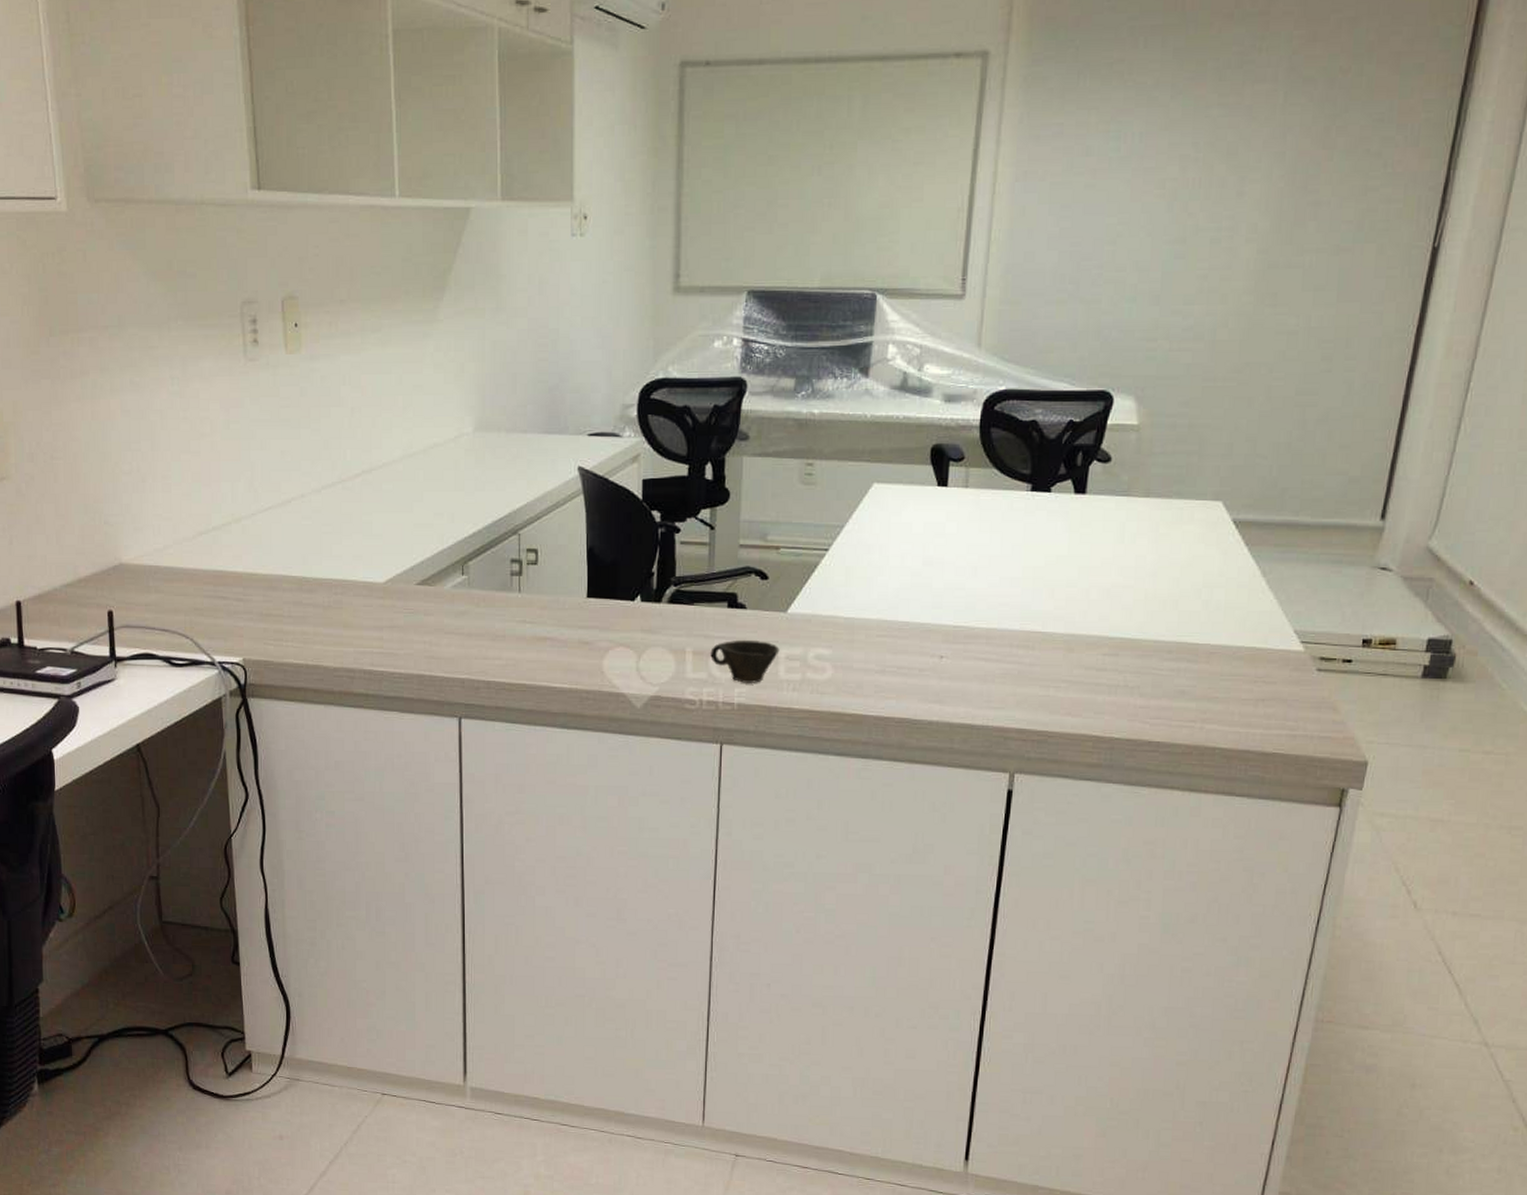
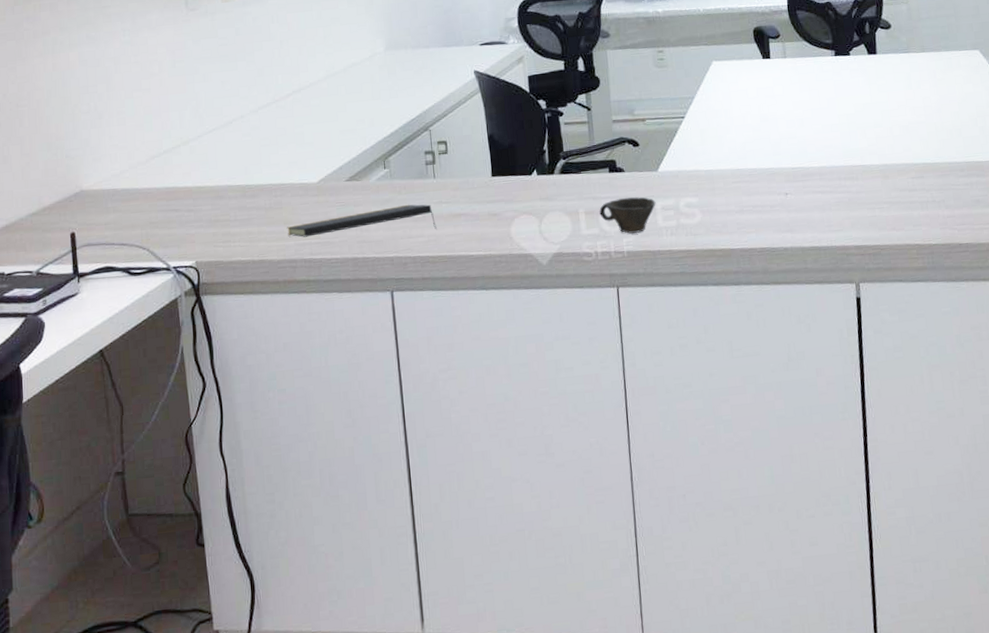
notepad: none [346,619,517,652] -> present [286,204,437,237]

